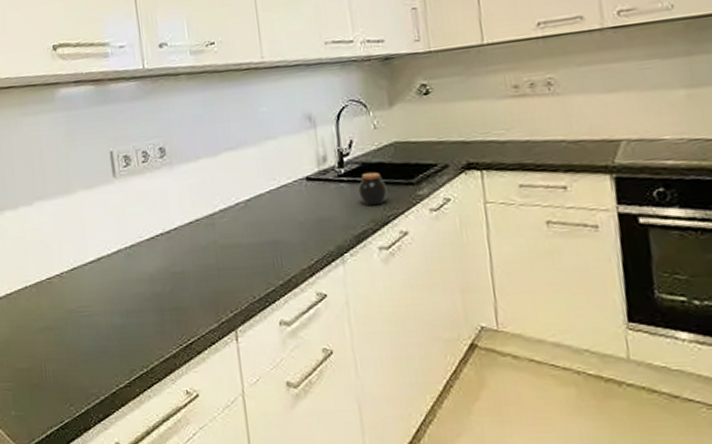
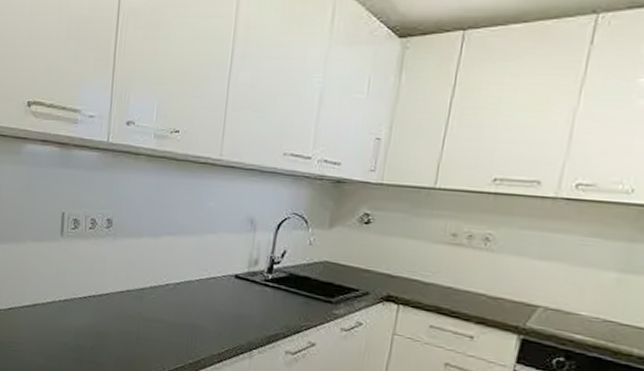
jar: present [358,171,388,206] -> none [279,282,307,315]

